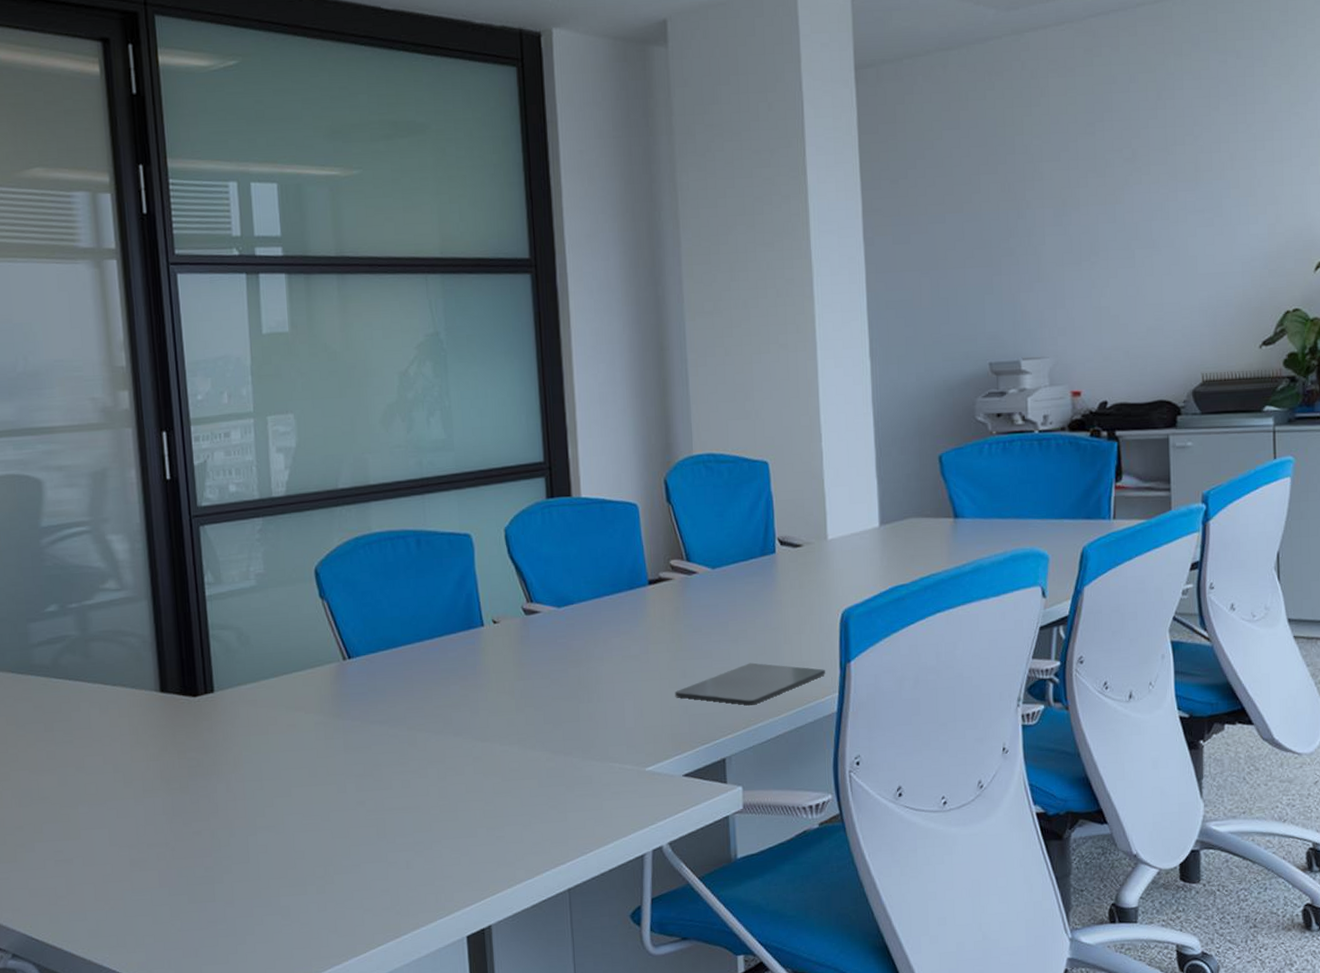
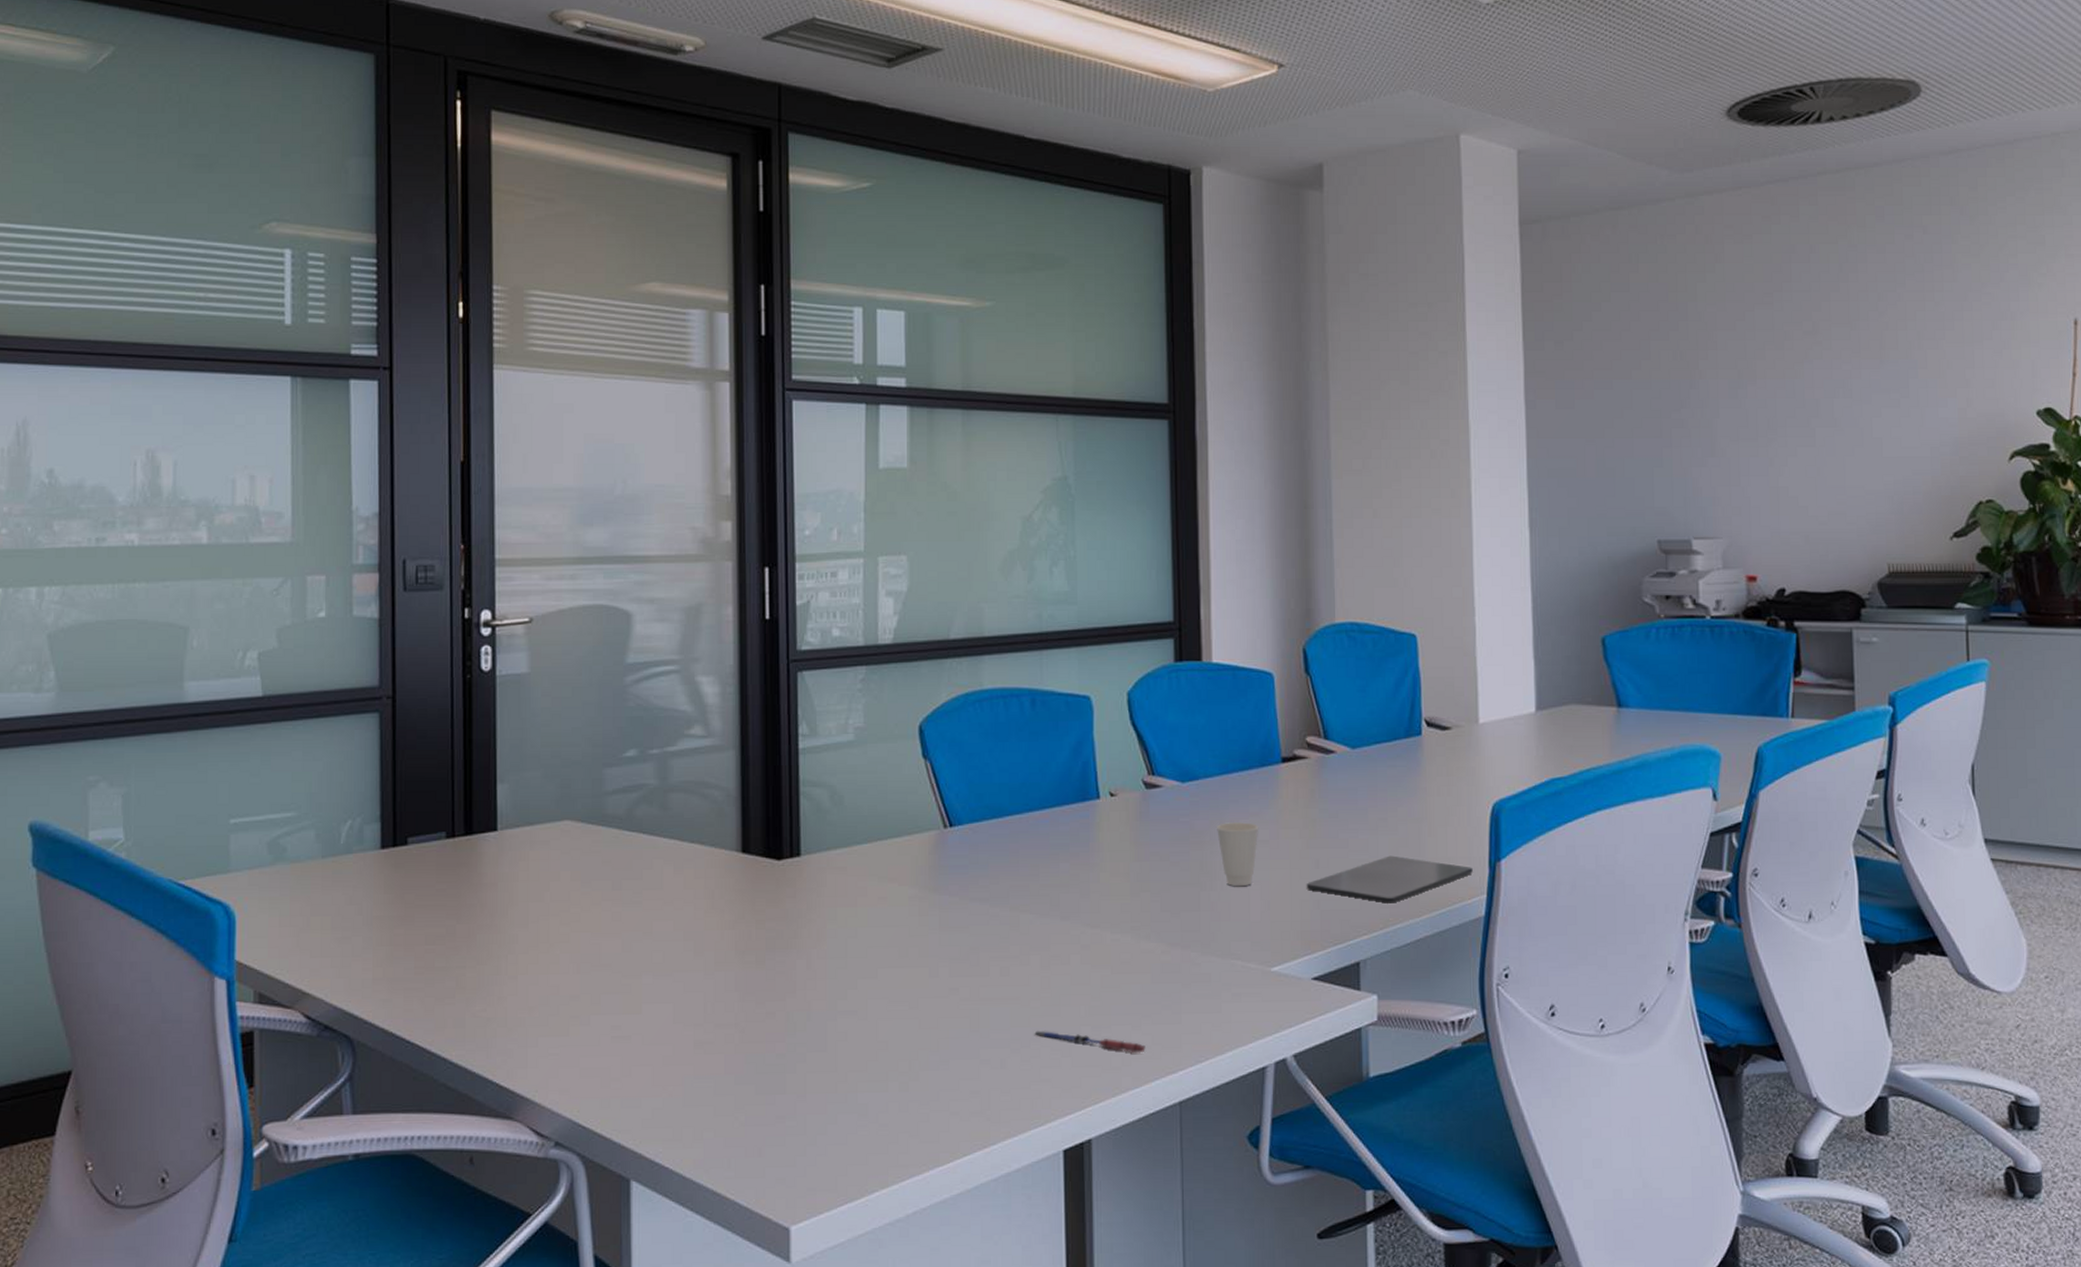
pen: none [435,834,536,850] -> present [1034,1031,1145,1054]
cup: none [592,640,630,698] -> present [1217,822,1259,886]

